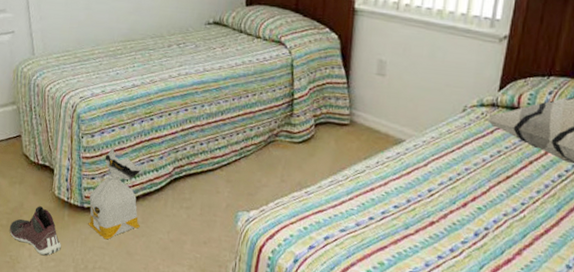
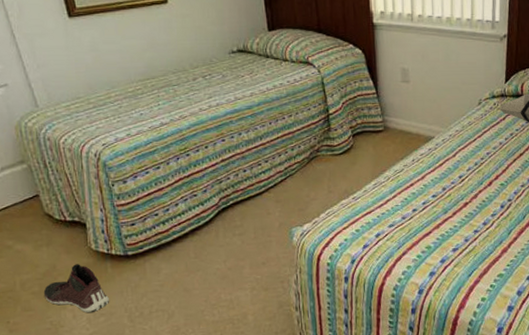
bag: present [88,146,144,240] -> none [132,188,194,282]

